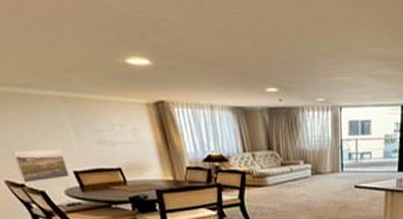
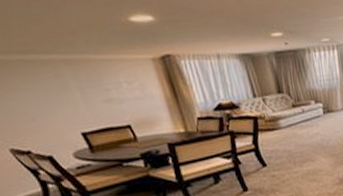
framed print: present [13,148,70,183] -> none [17,111,78,150]

